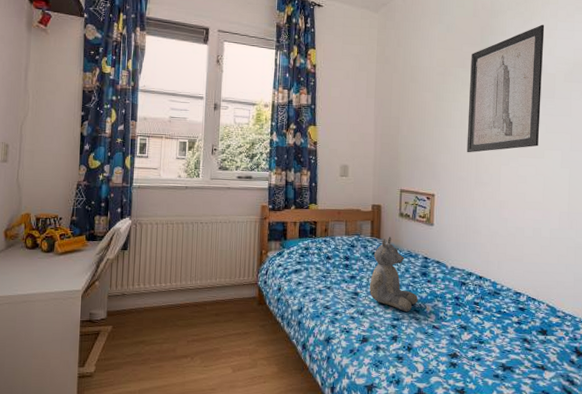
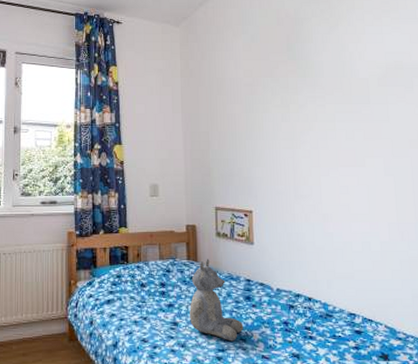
wall art: present [466,24,545,153] -> none [279,29,358,165]

